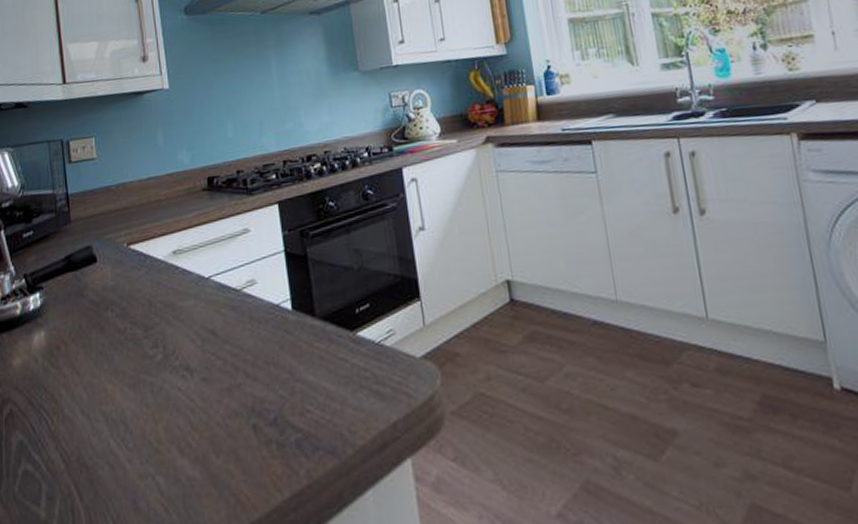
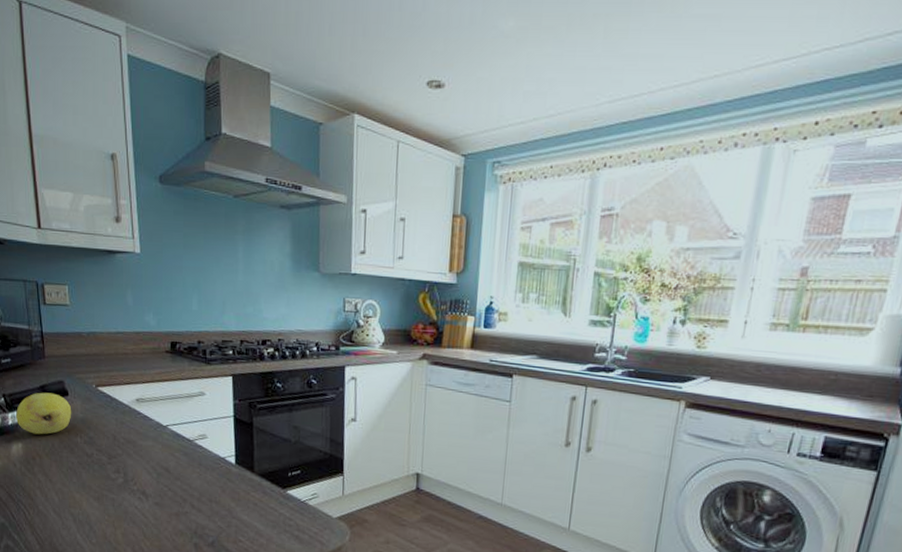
fruit: none [37,262,101,317] -> present [15,392,72,435]

